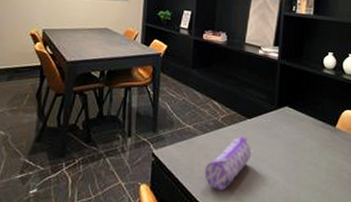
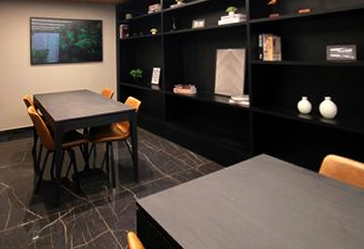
pencil case: present [204,135,252,190] -> none [187,184,232,238]

